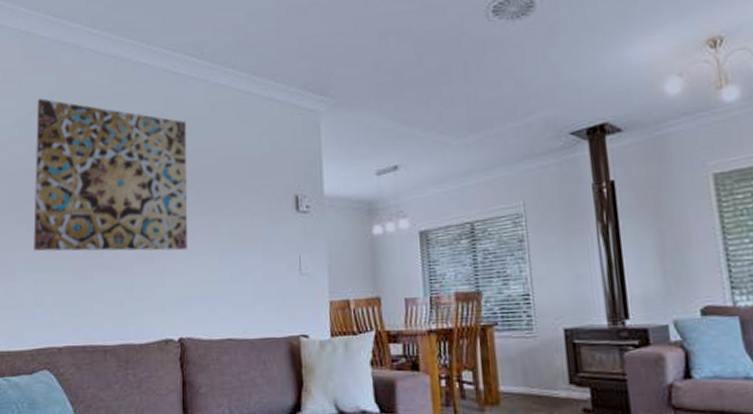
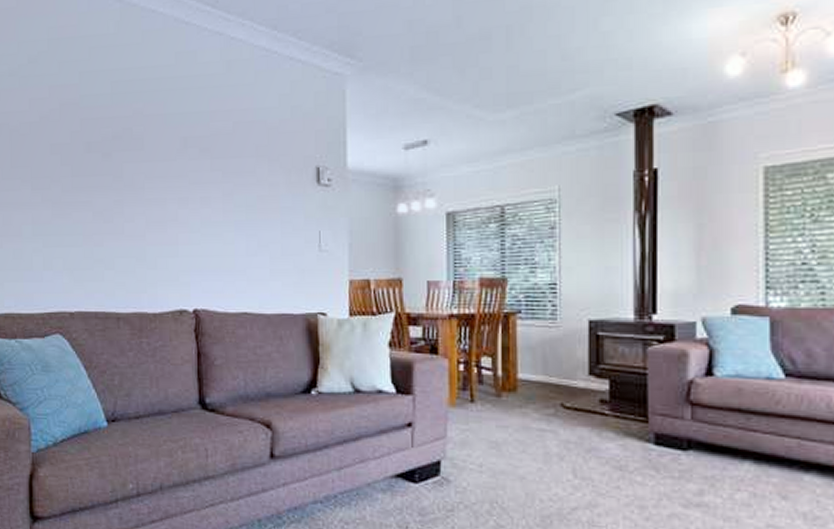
wall art: present [34,98,188,252] -> none [36,44,202,220]

